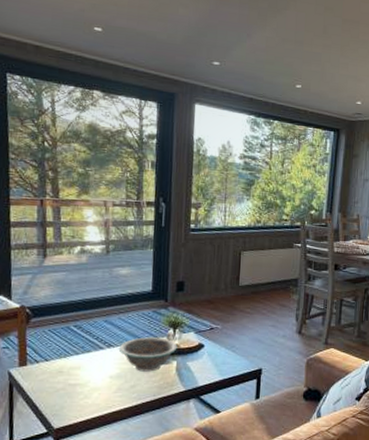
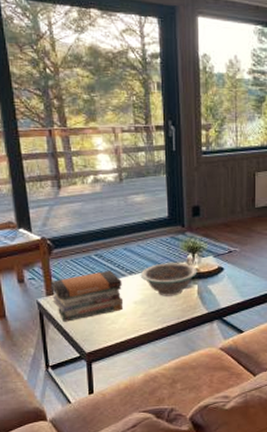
book stack: none [24,342,99,395] -> present [50,270,124,322]

